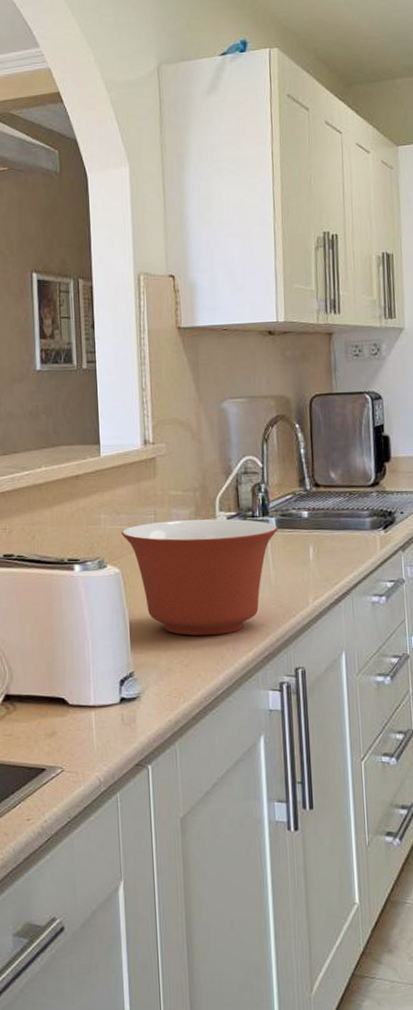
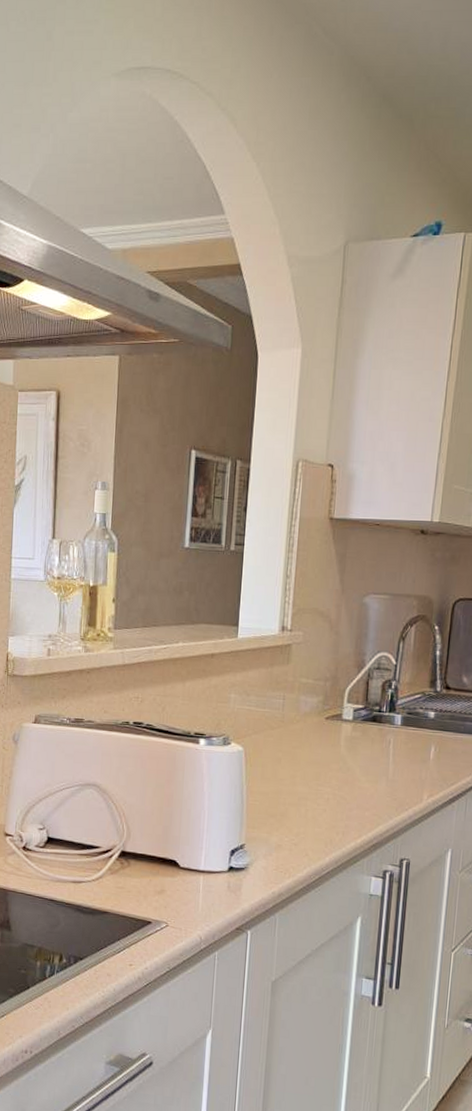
mixing bowl: present [121,519,278,635] -> none [248,706,403,820]

